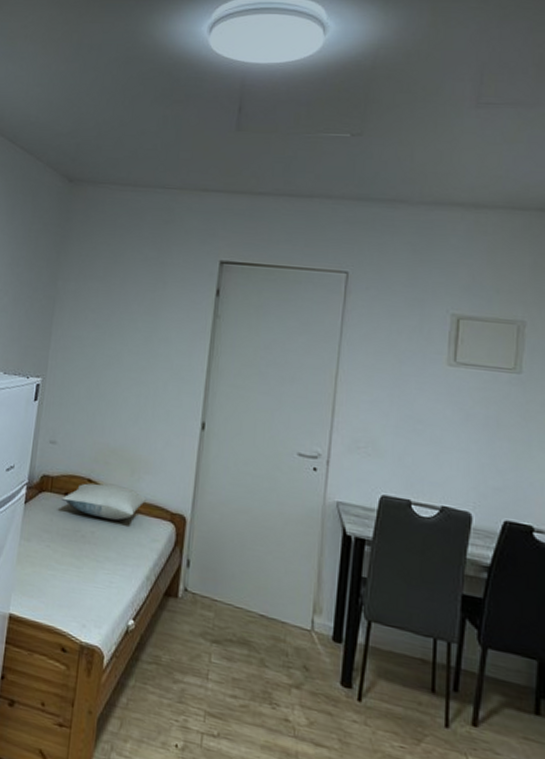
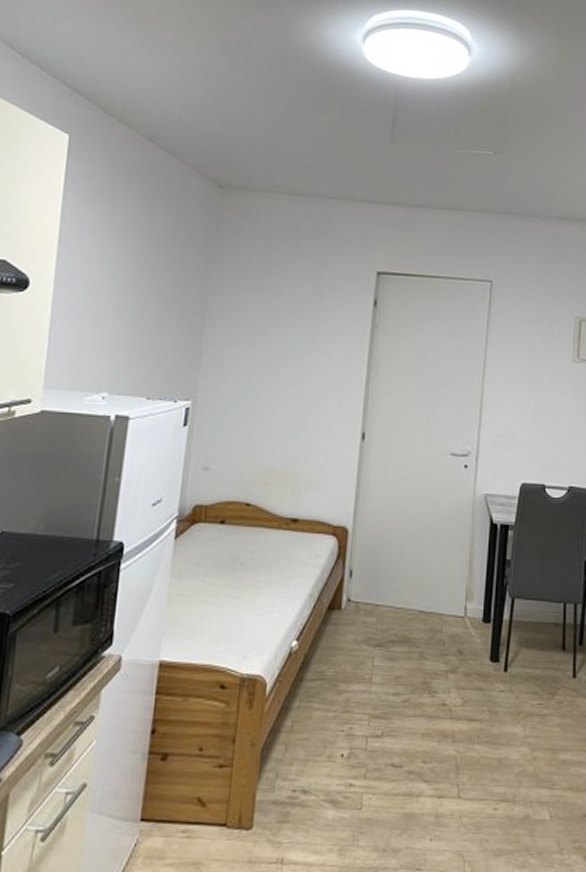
pillow: present [61,483,147,520] -> none [216,505,309,541]

